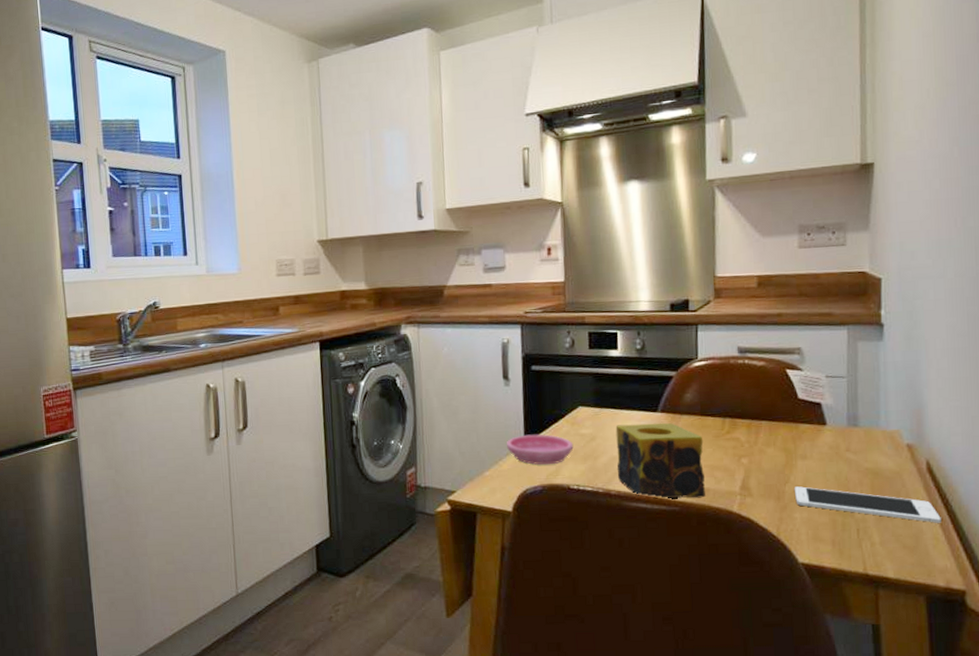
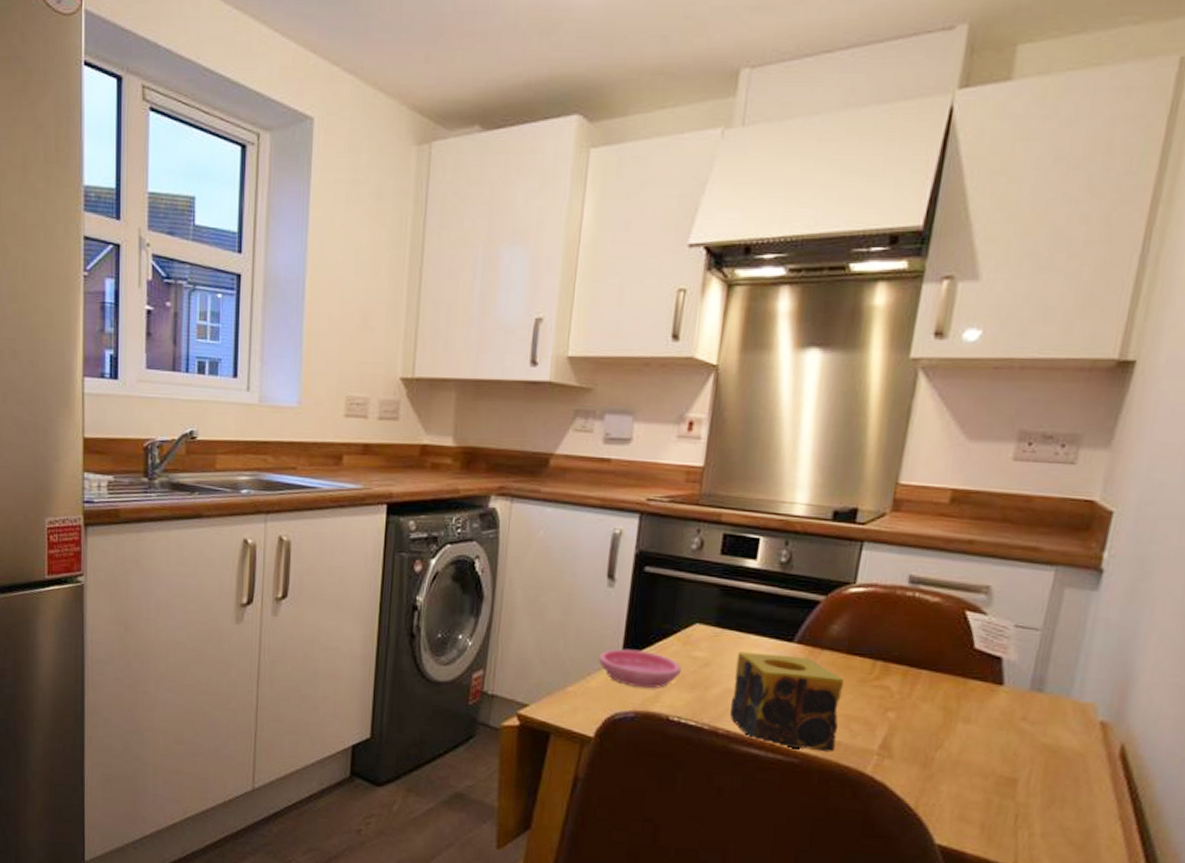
cell phone: present [795,486,941,523] -> none [945,754,1125,821]

